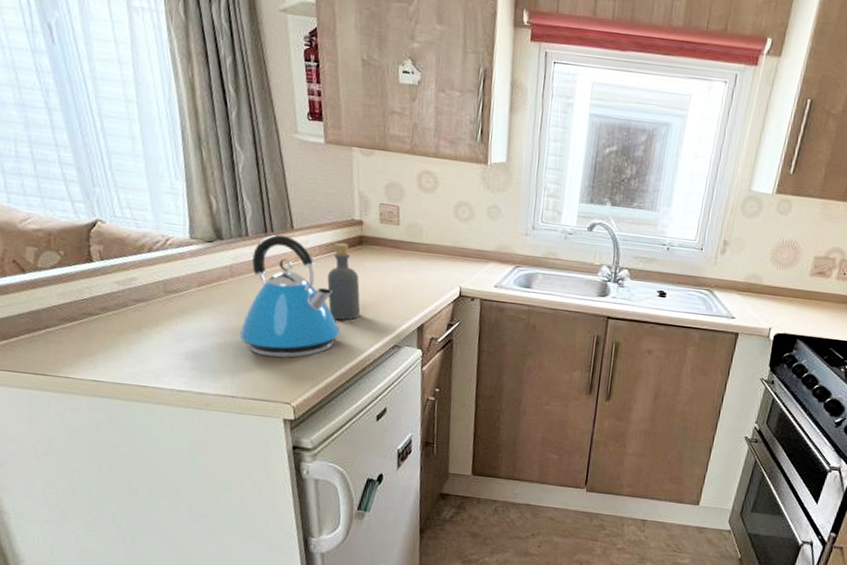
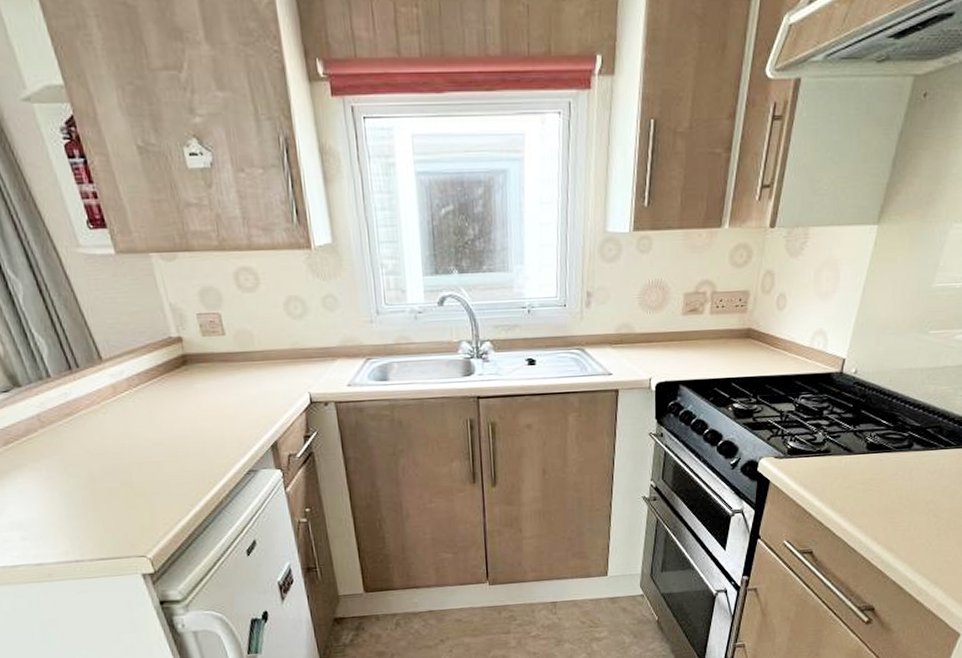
kettle: present [239,234,341,359] -> none [61,369,185,510]
bottle: present [327,242,361,321] -> none [155,366,203,454]

